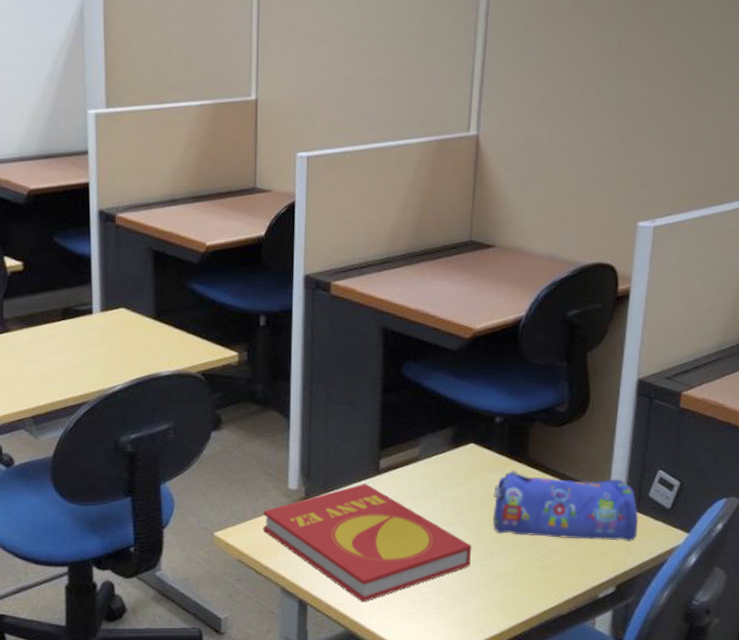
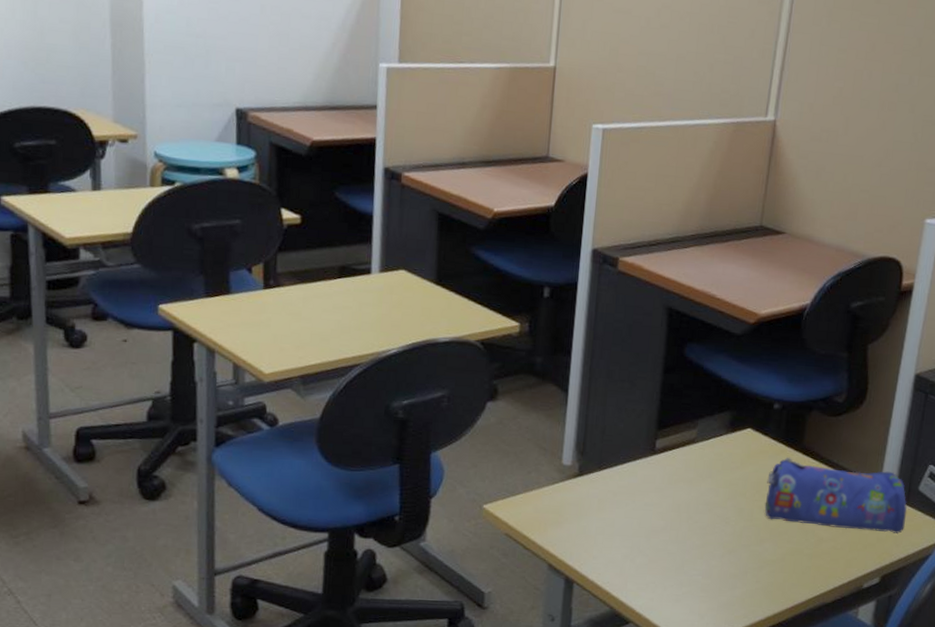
book: present [263,483,472,603] -> none [534,462,743,583]

